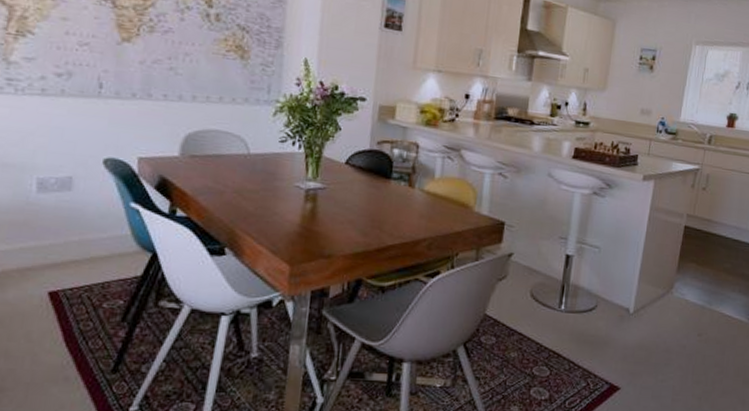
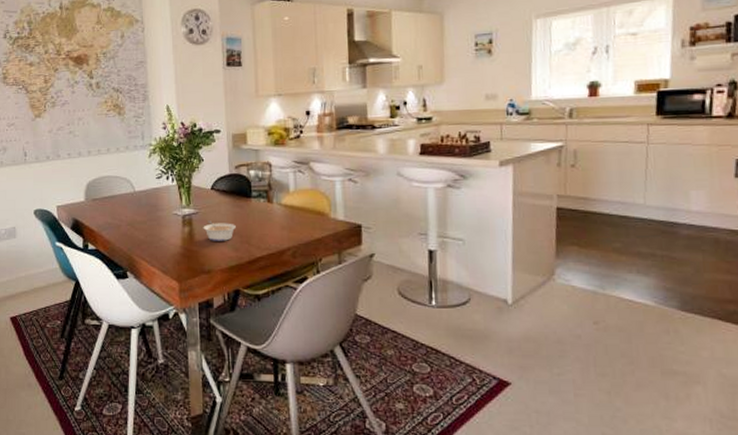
legume: none [329,198,369,224] -> present [203,220,236,241]

